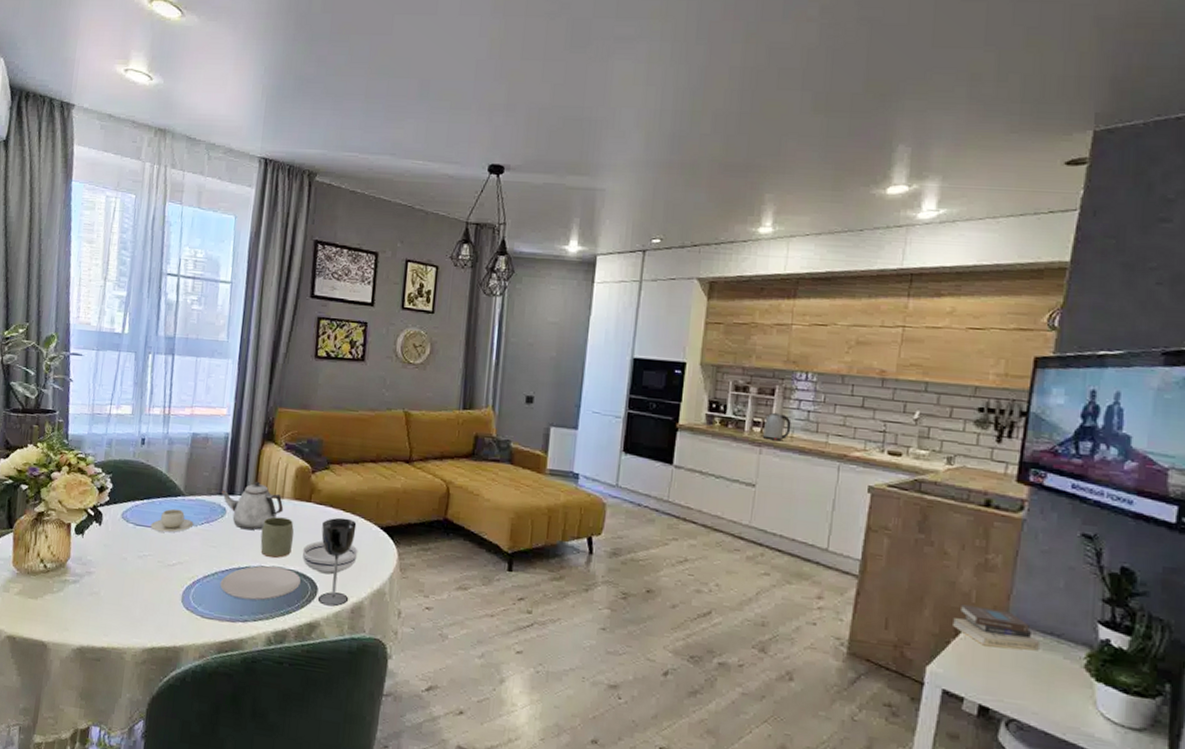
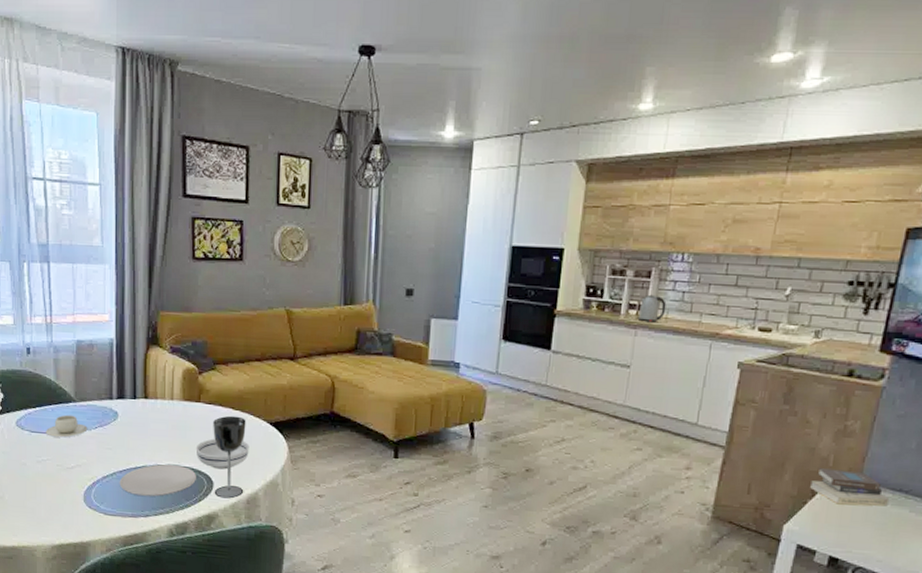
teapot: present [221,481,284,530] -> none [111,384,174,432]
mug: present [260,516,295,558] -> none [154,418,187,456]

